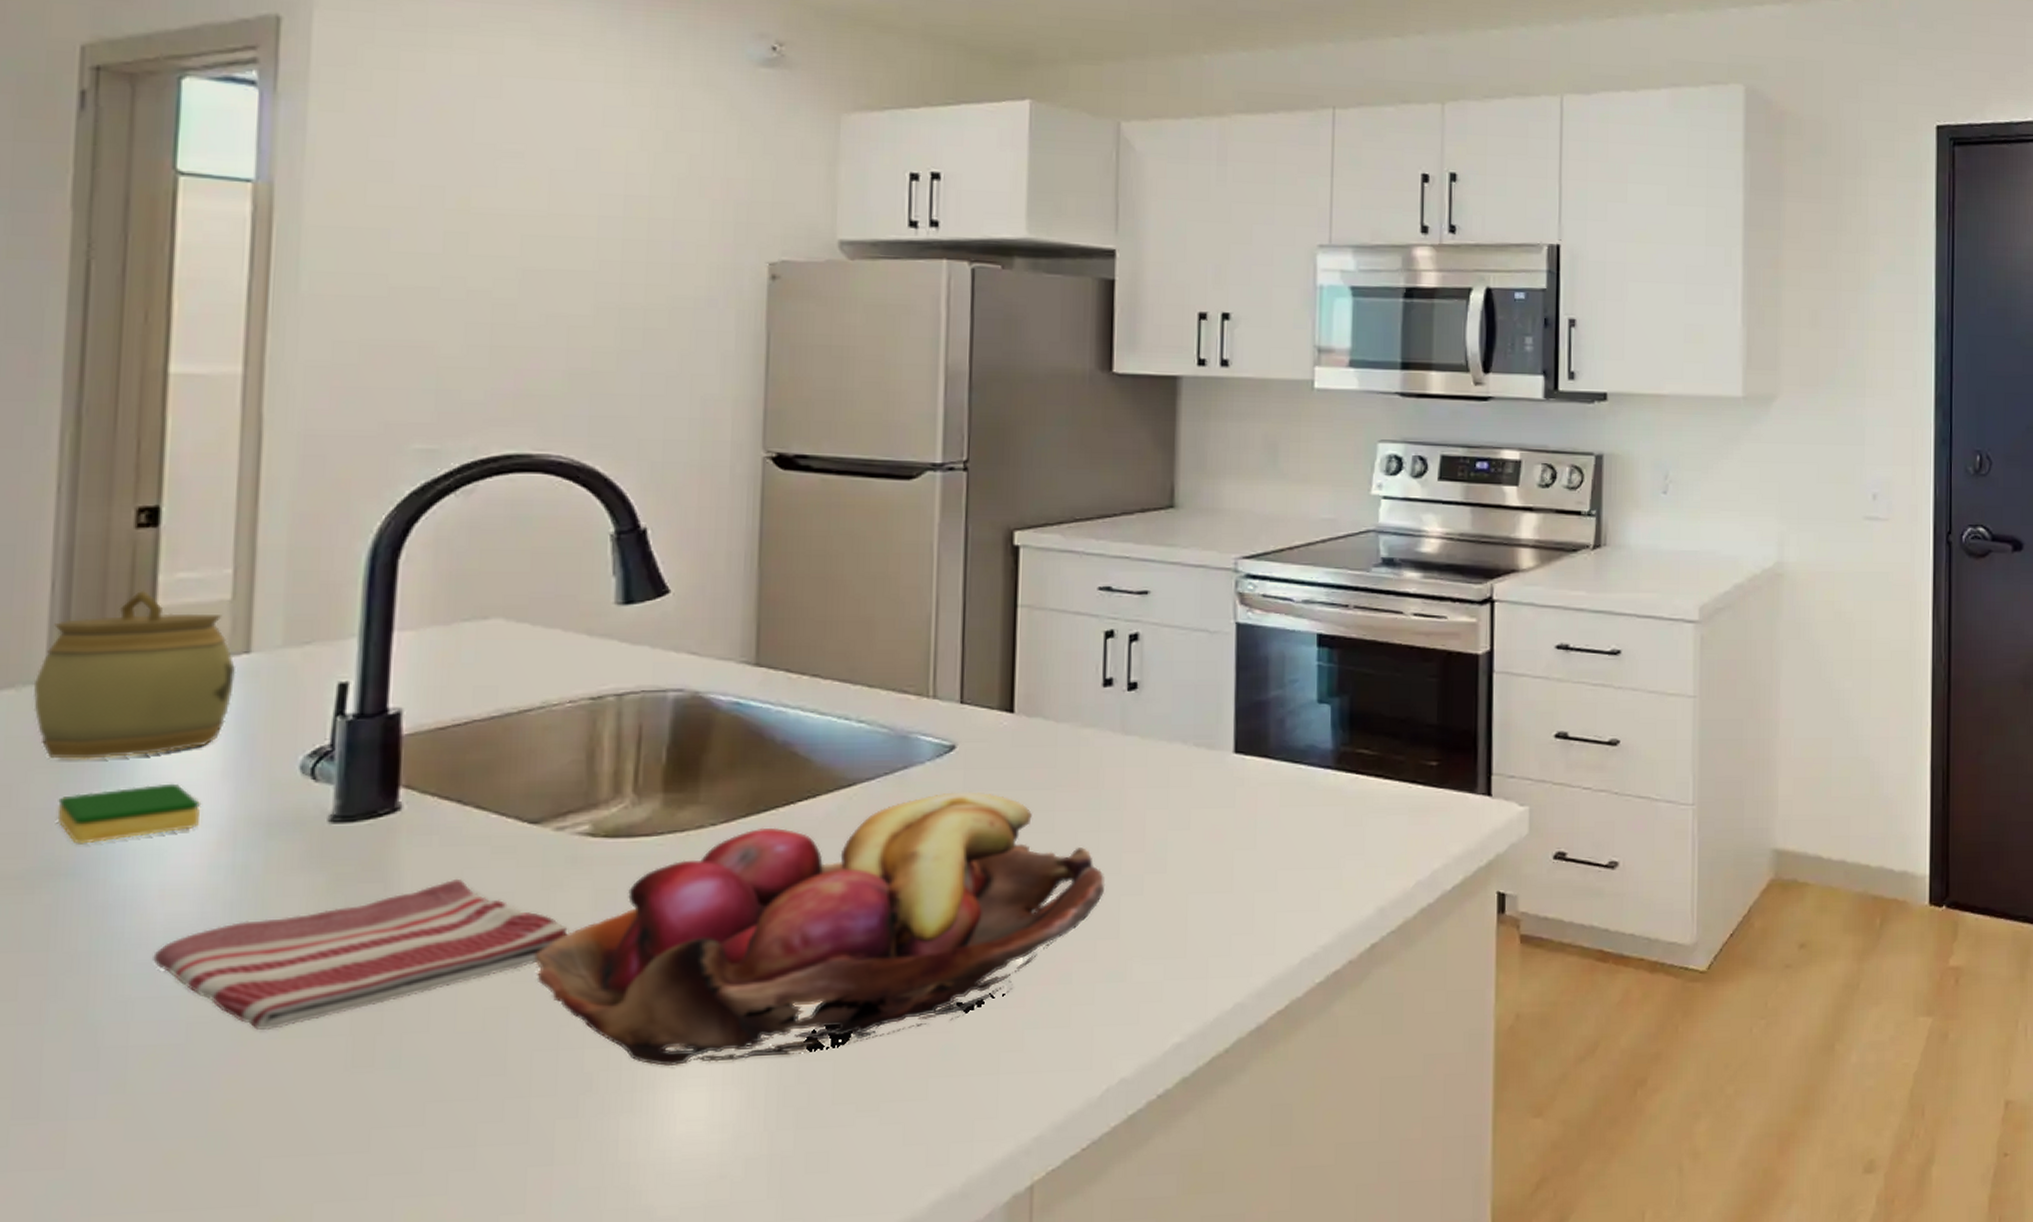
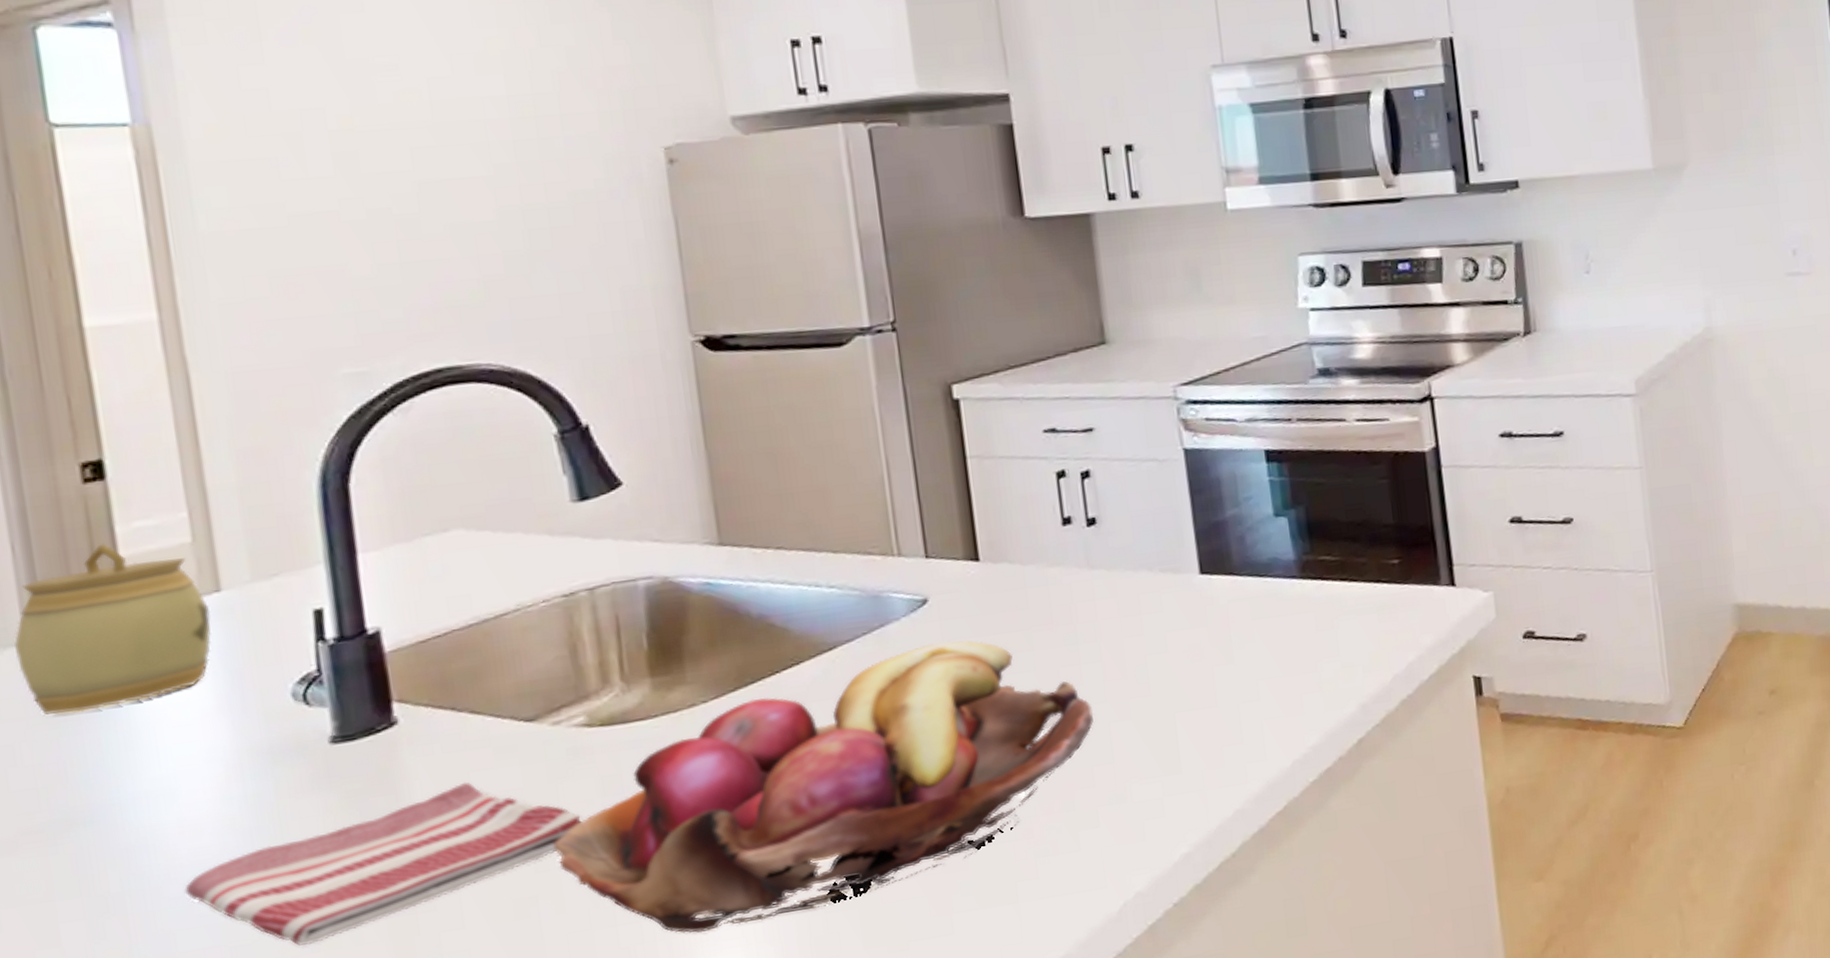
dish sponge: present [57,783,202,844] -> none [61,724,204,793]

